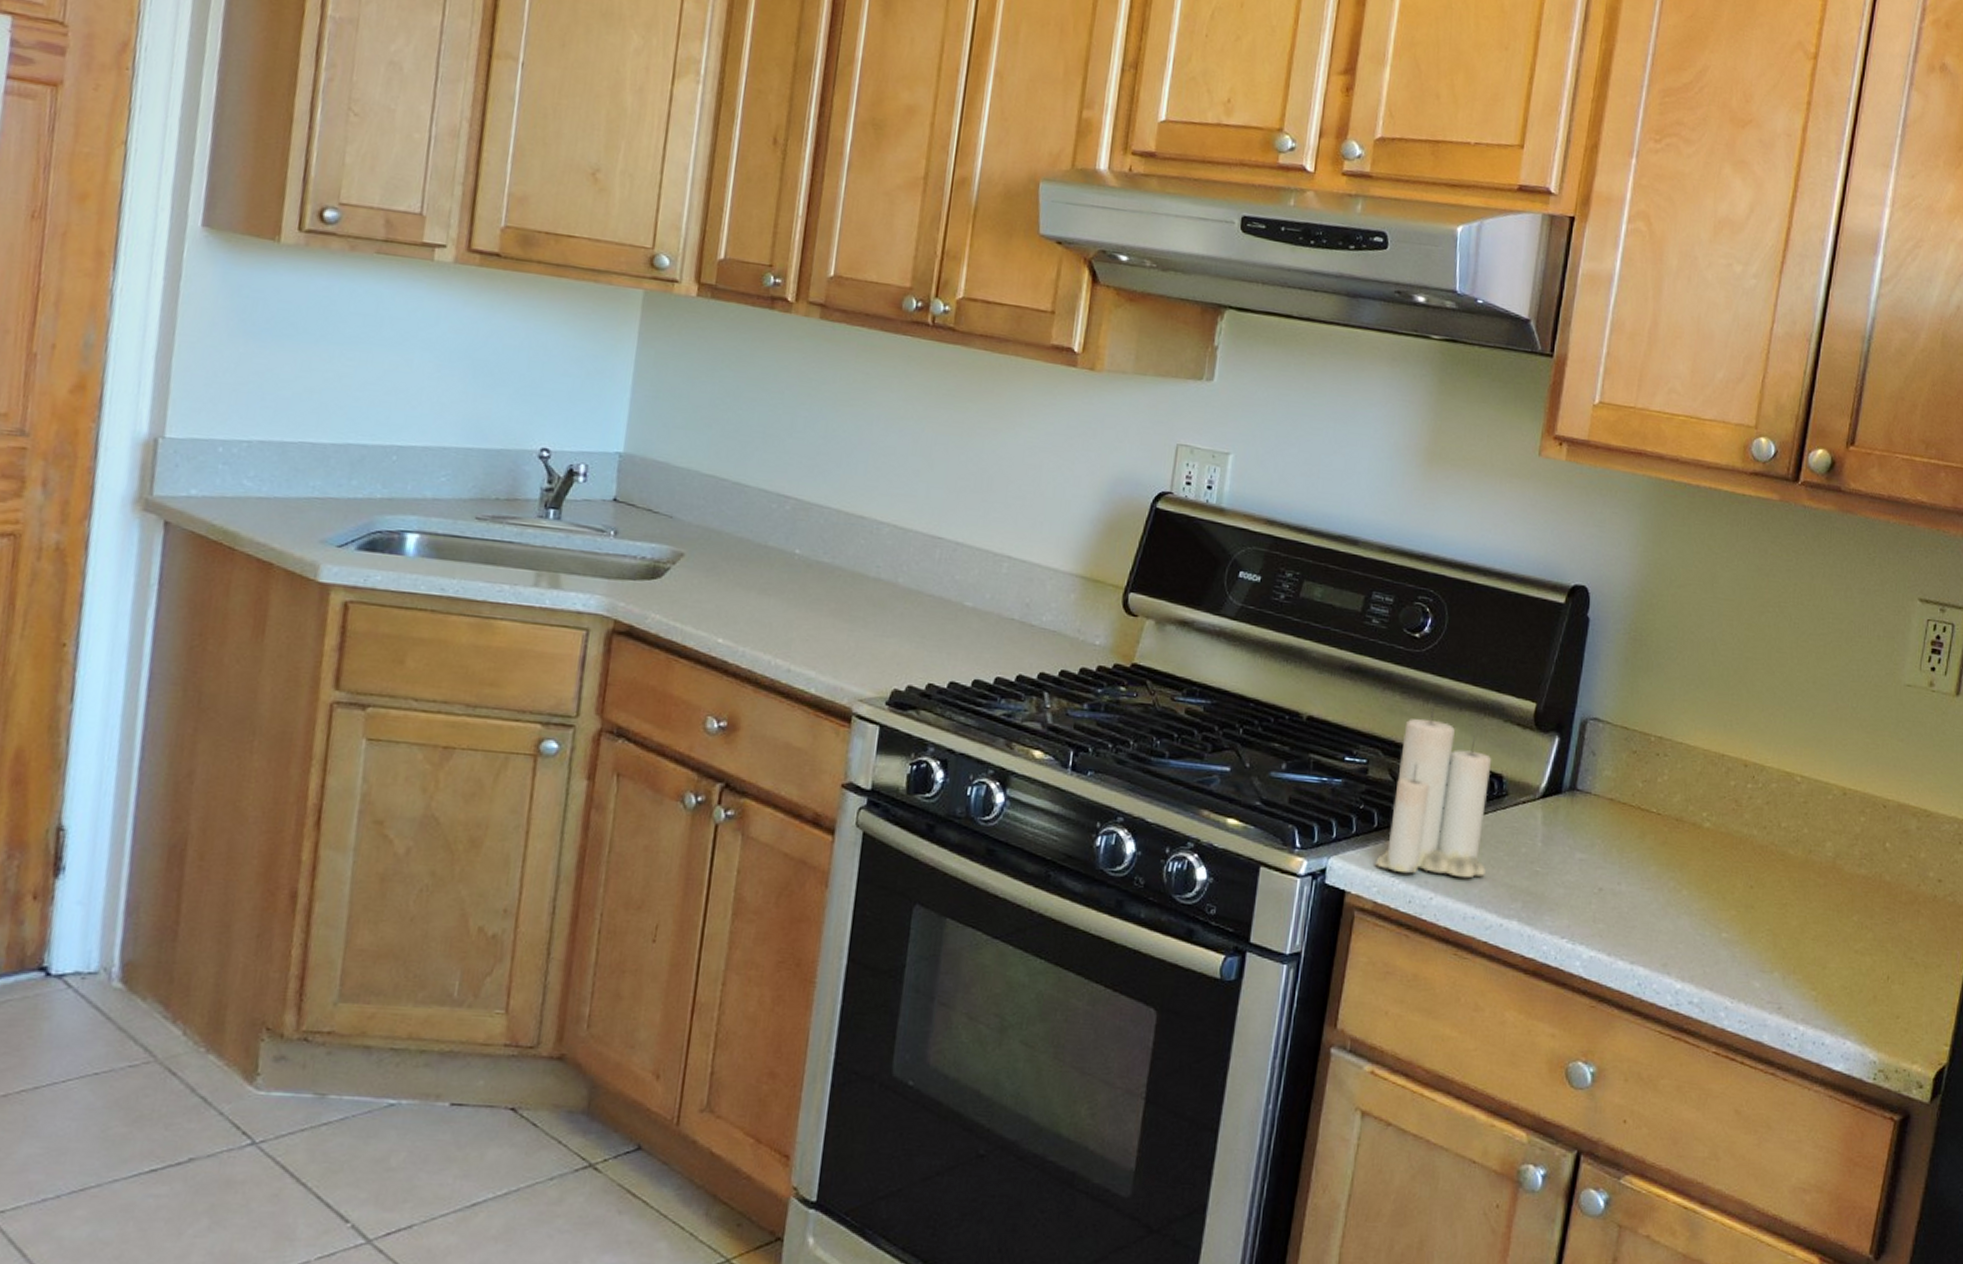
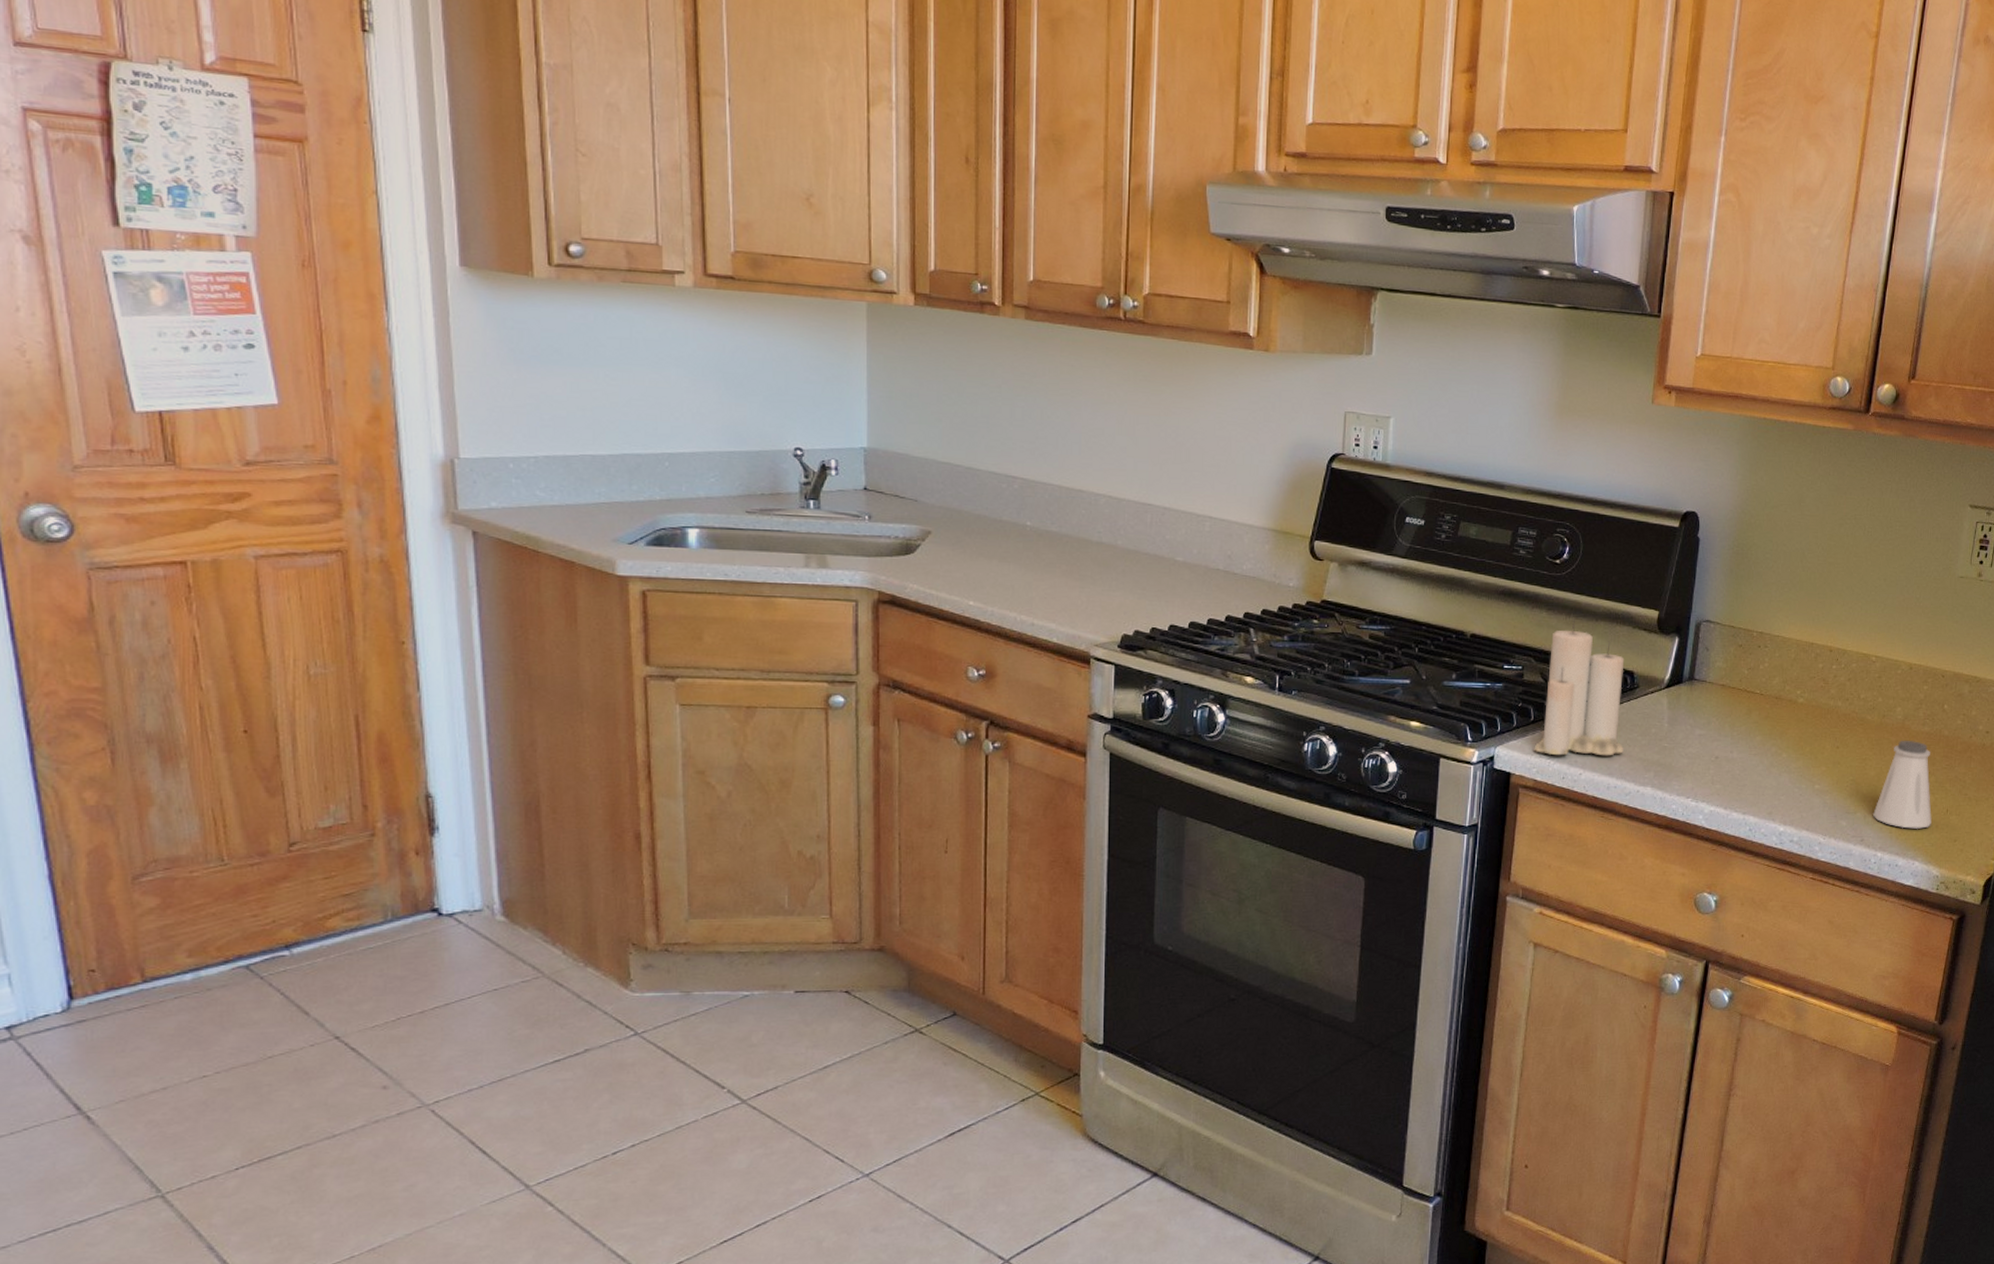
saltshaker: none [1793,883,1869,999] -> present [1872,740,1932,829]

